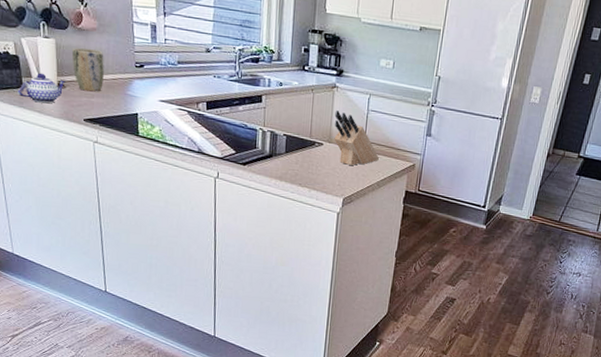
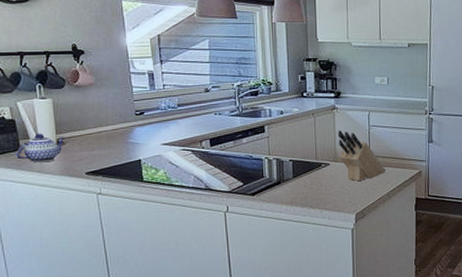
plant pot: present [71,48,104,92] -> none [69,104,104,145]

